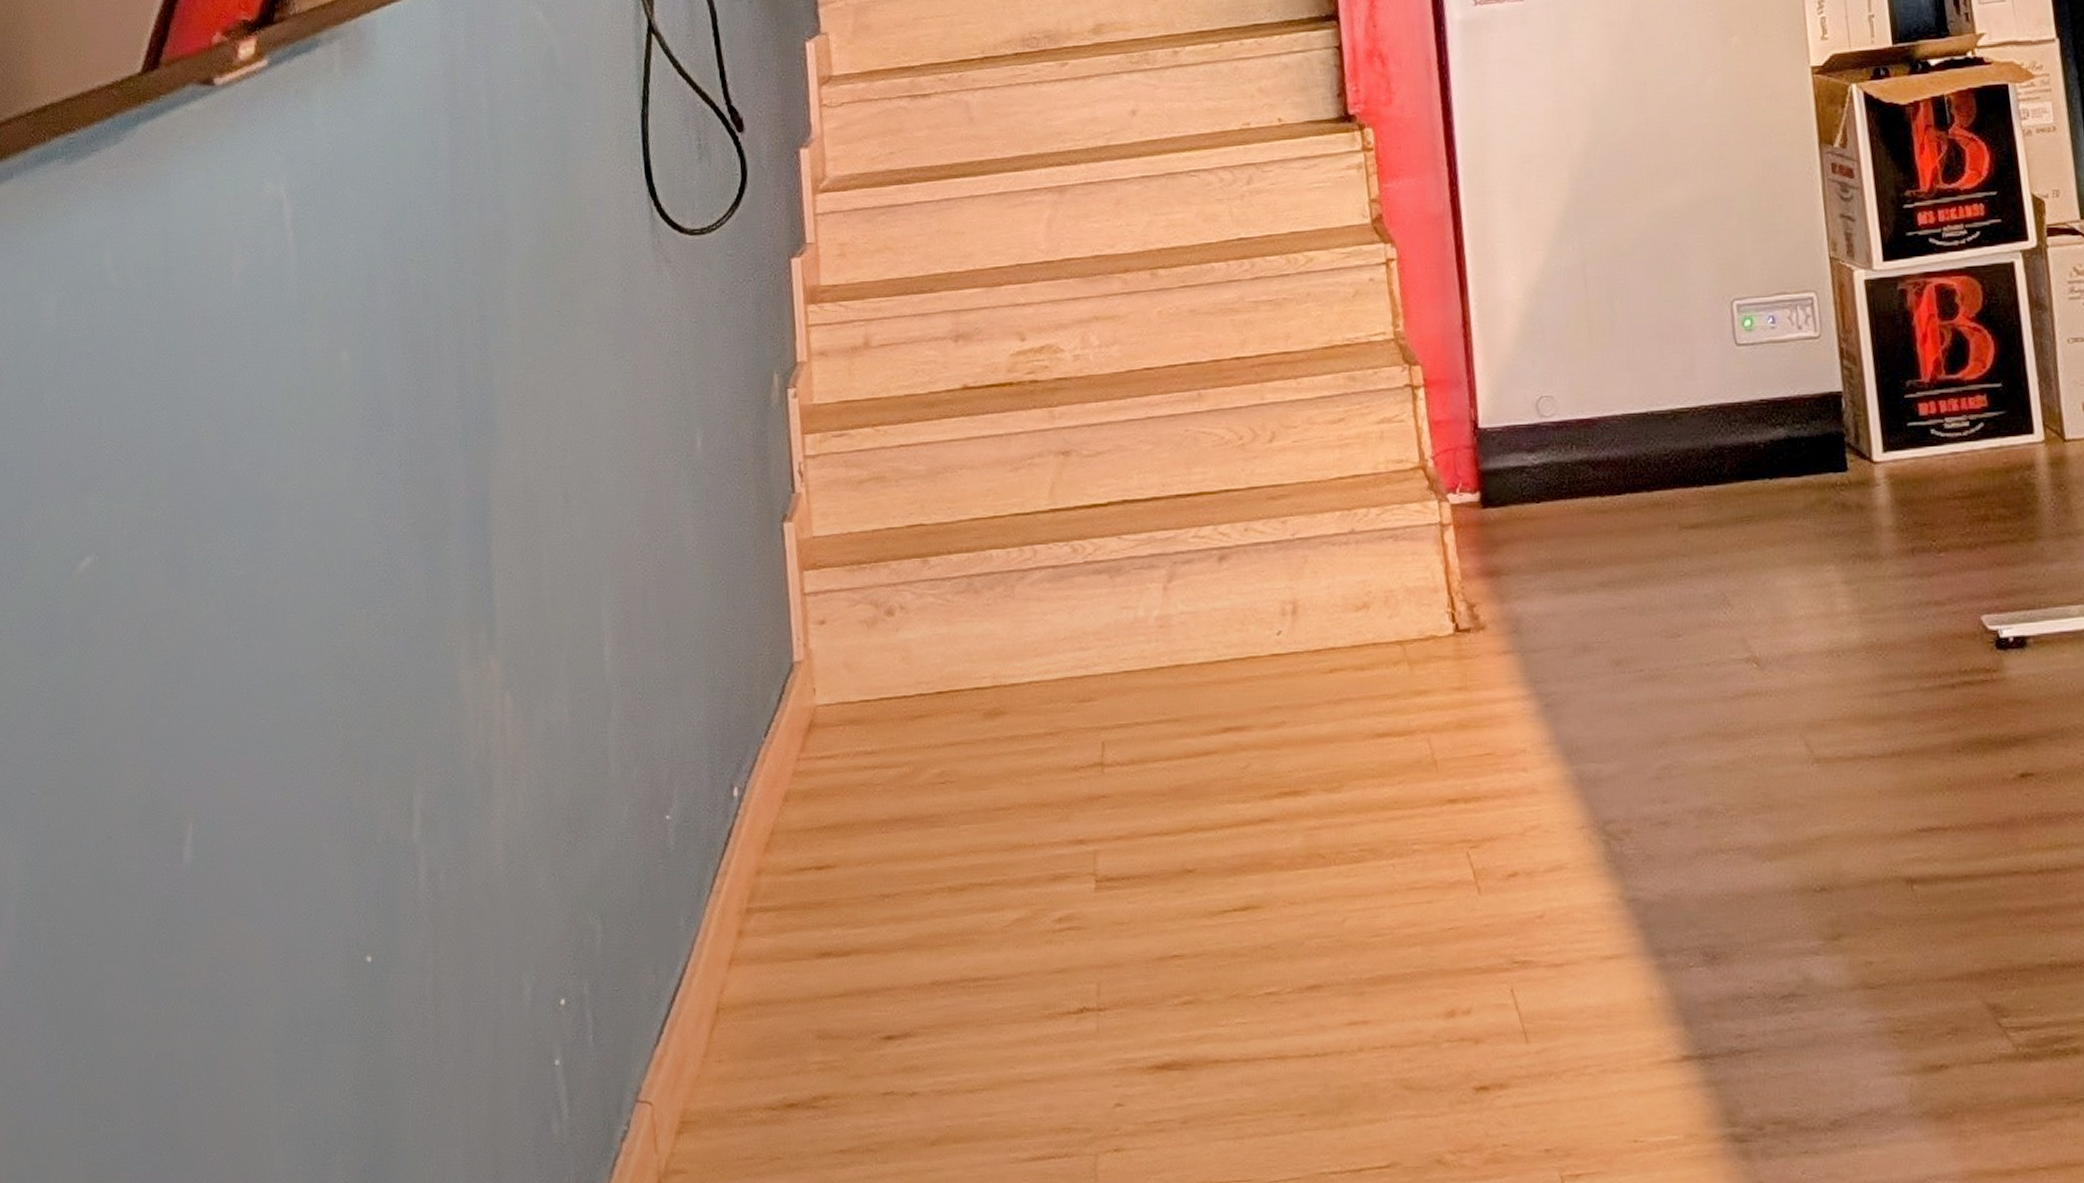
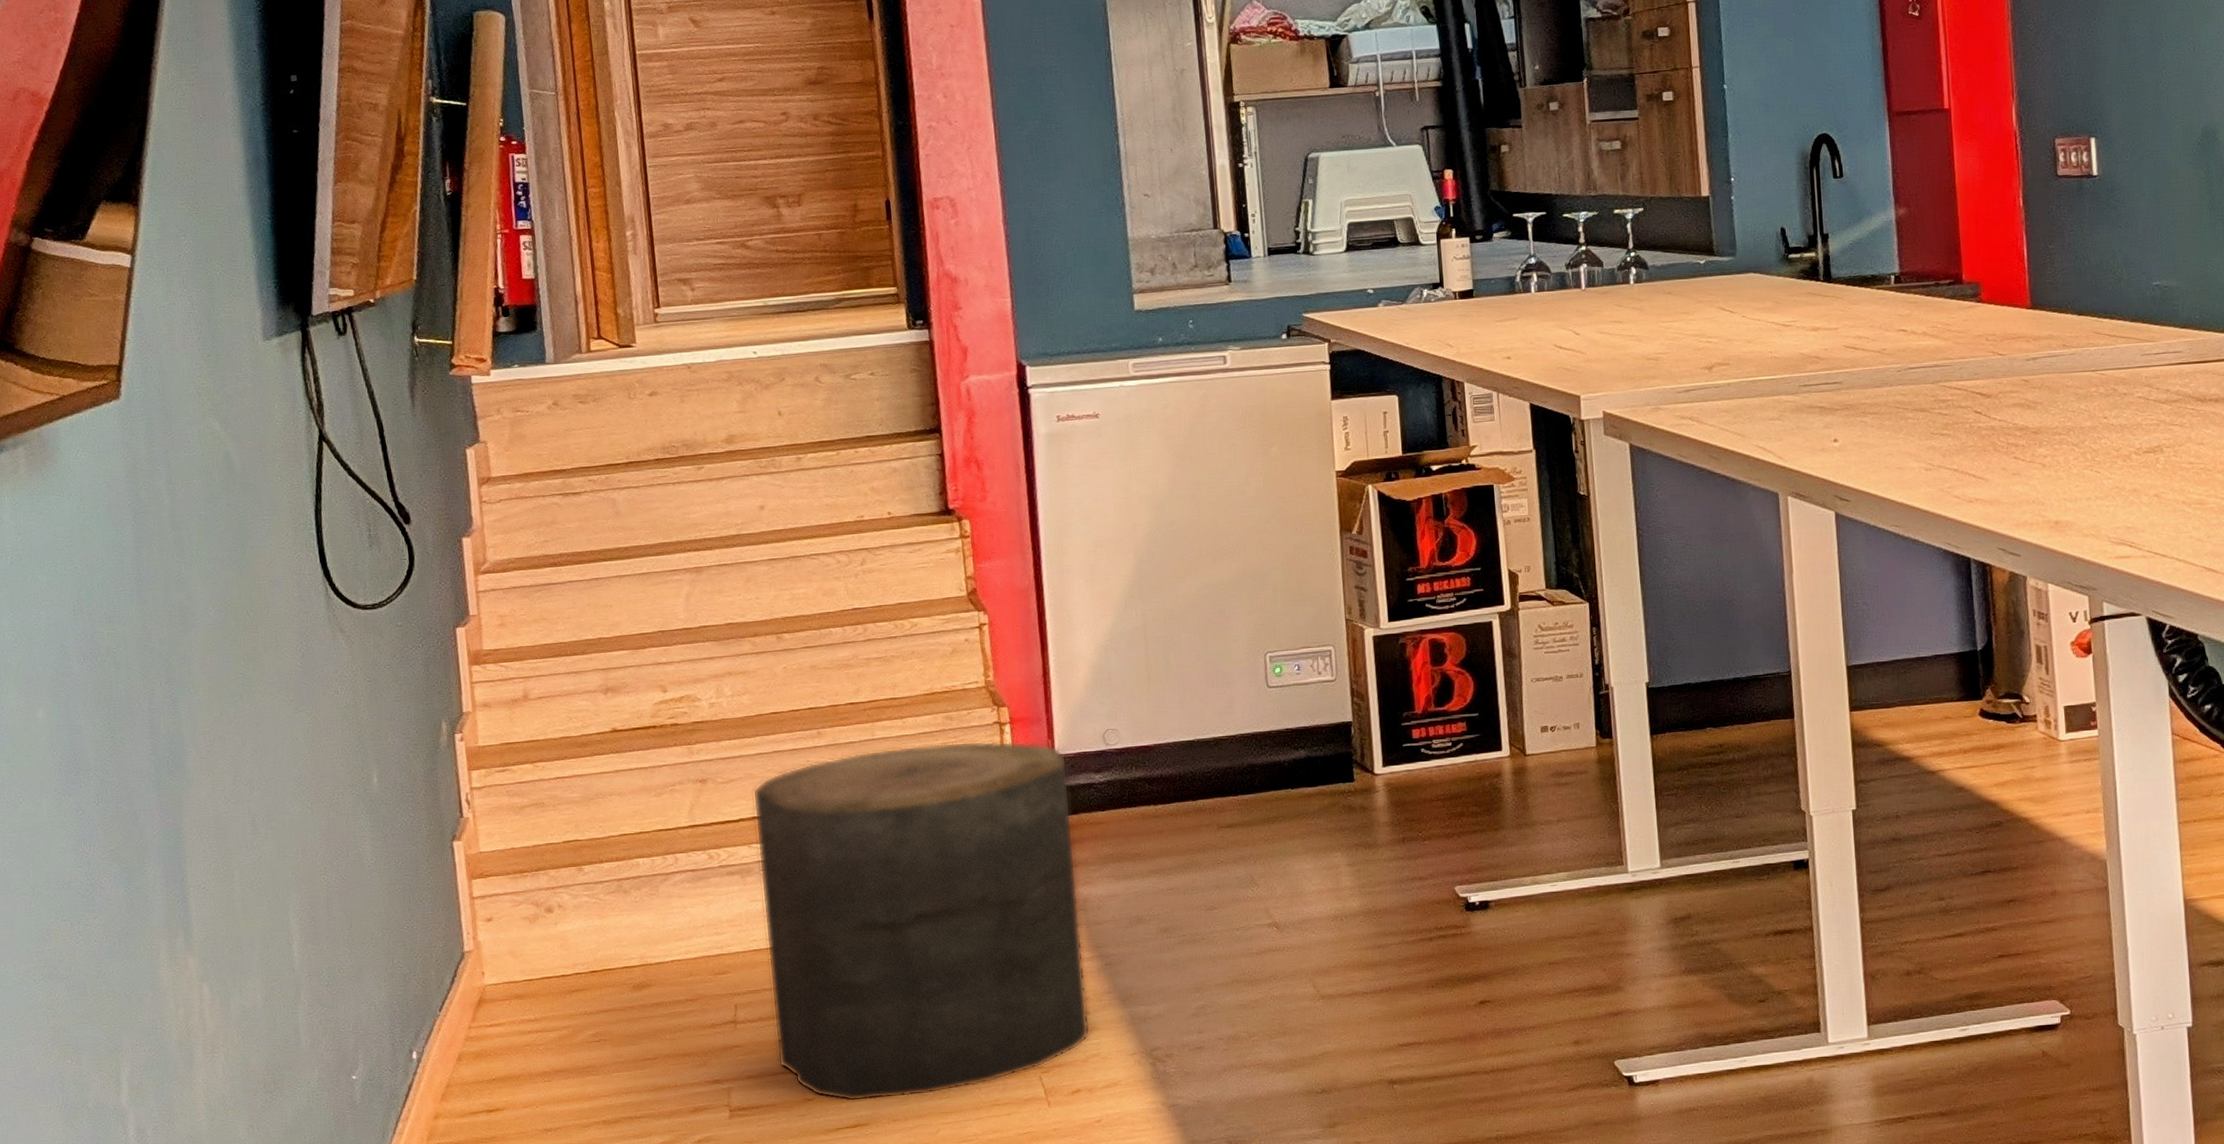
stool: none [1122,408,1528,876] -> present [752,740,1090,1102]

